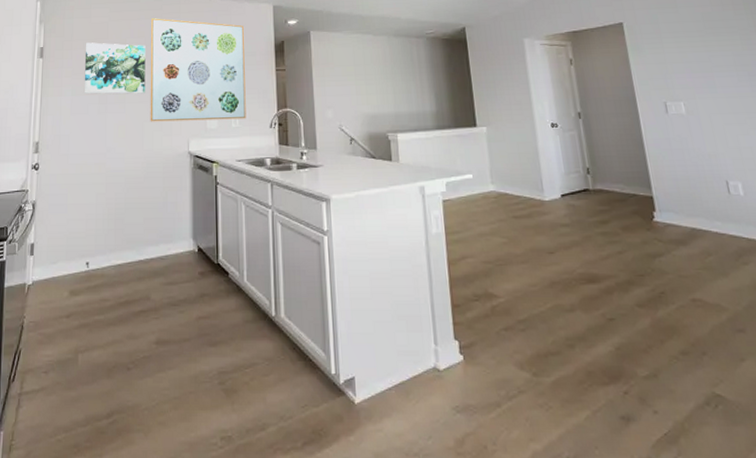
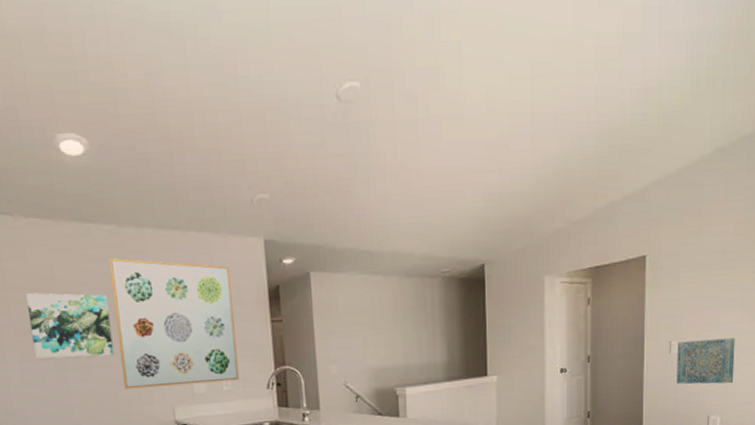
wall art: none [673,101,748,148] -> present [677,337,735,385]

